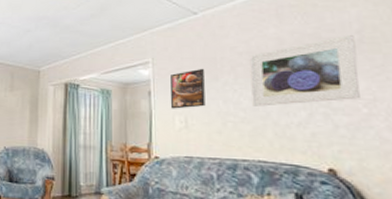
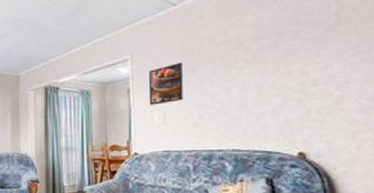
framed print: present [249,35,360,107] -> none [227,17,334,97]

